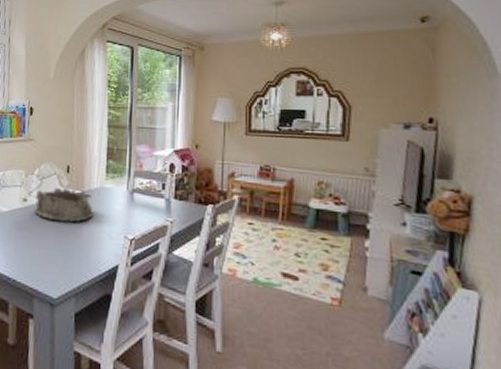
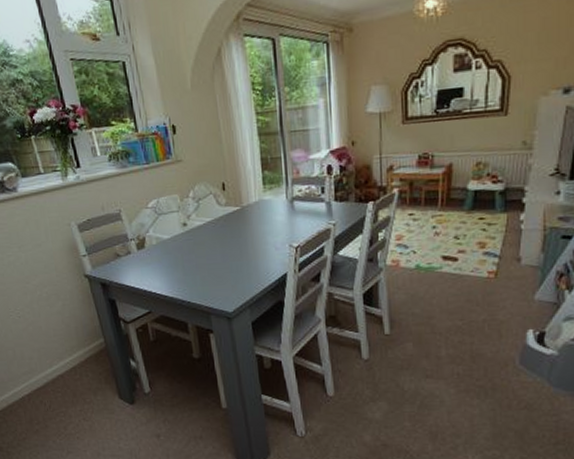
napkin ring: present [33,187,93,222] -> none [194,205,256,240]

